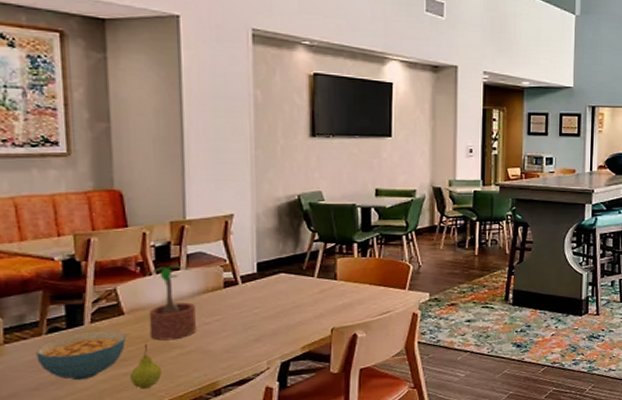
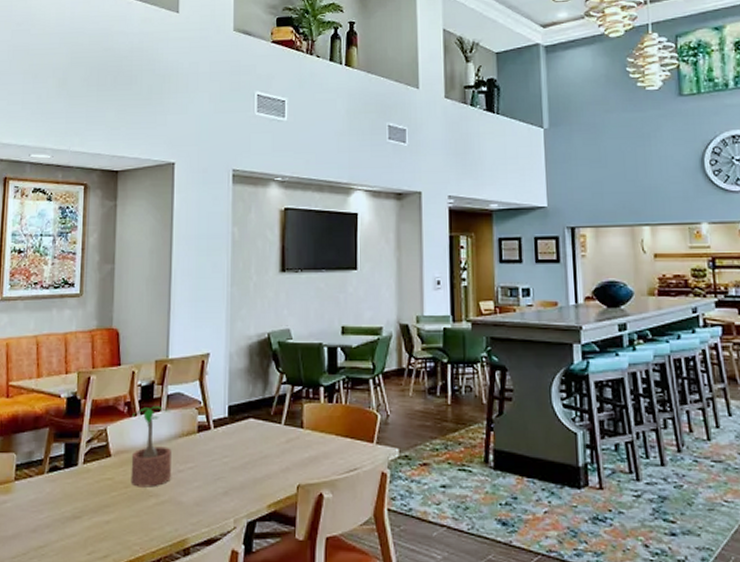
cereal bowl: present [36,330,127,381] -> none [37,472,111,525]
fruit: present [130,344,163,389] -> none [111,490,139,541]

